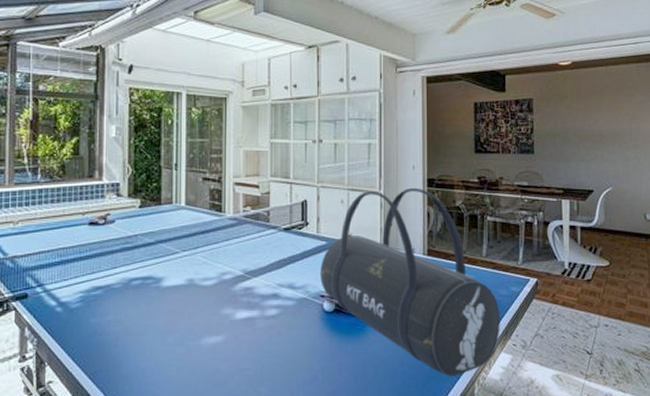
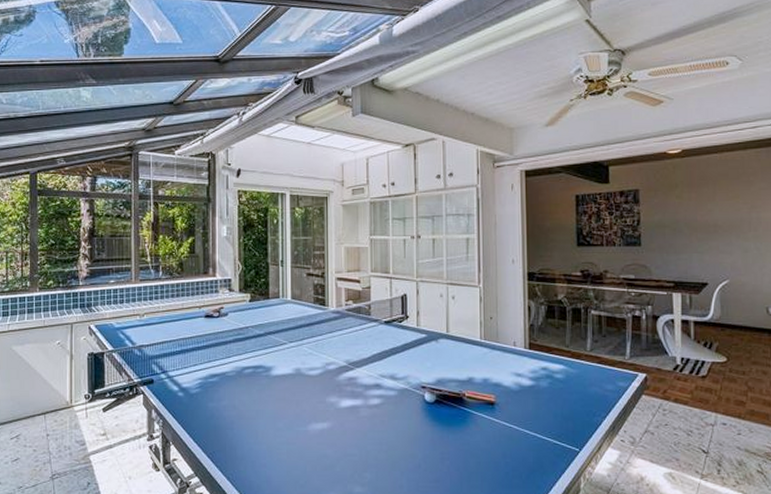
duffel bag: present [320,187,500,377] -> none [421,281,607,471]

